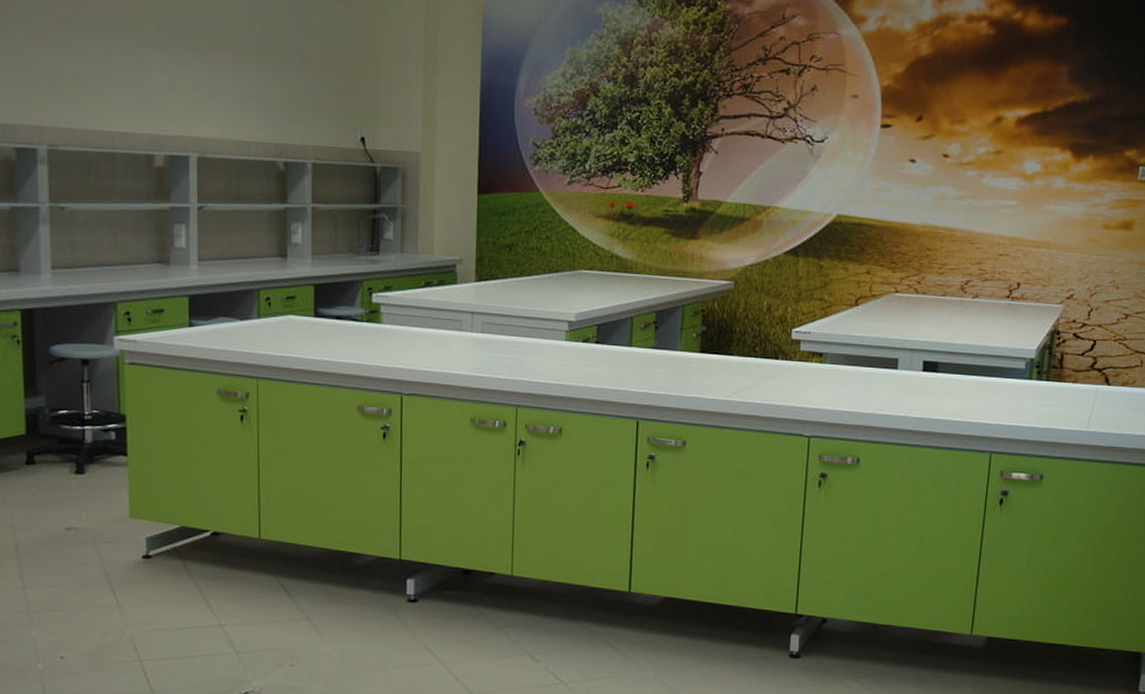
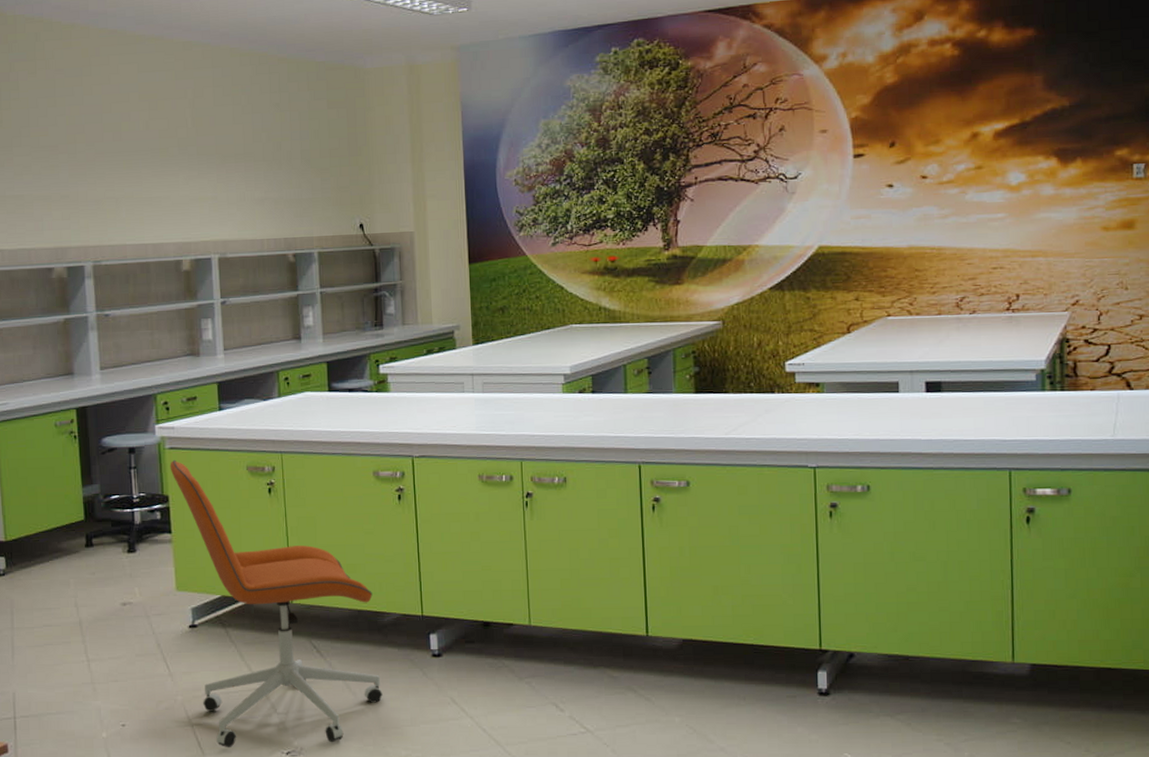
office chair: none [129,376,352,686] -> present [170,459,383,748]

